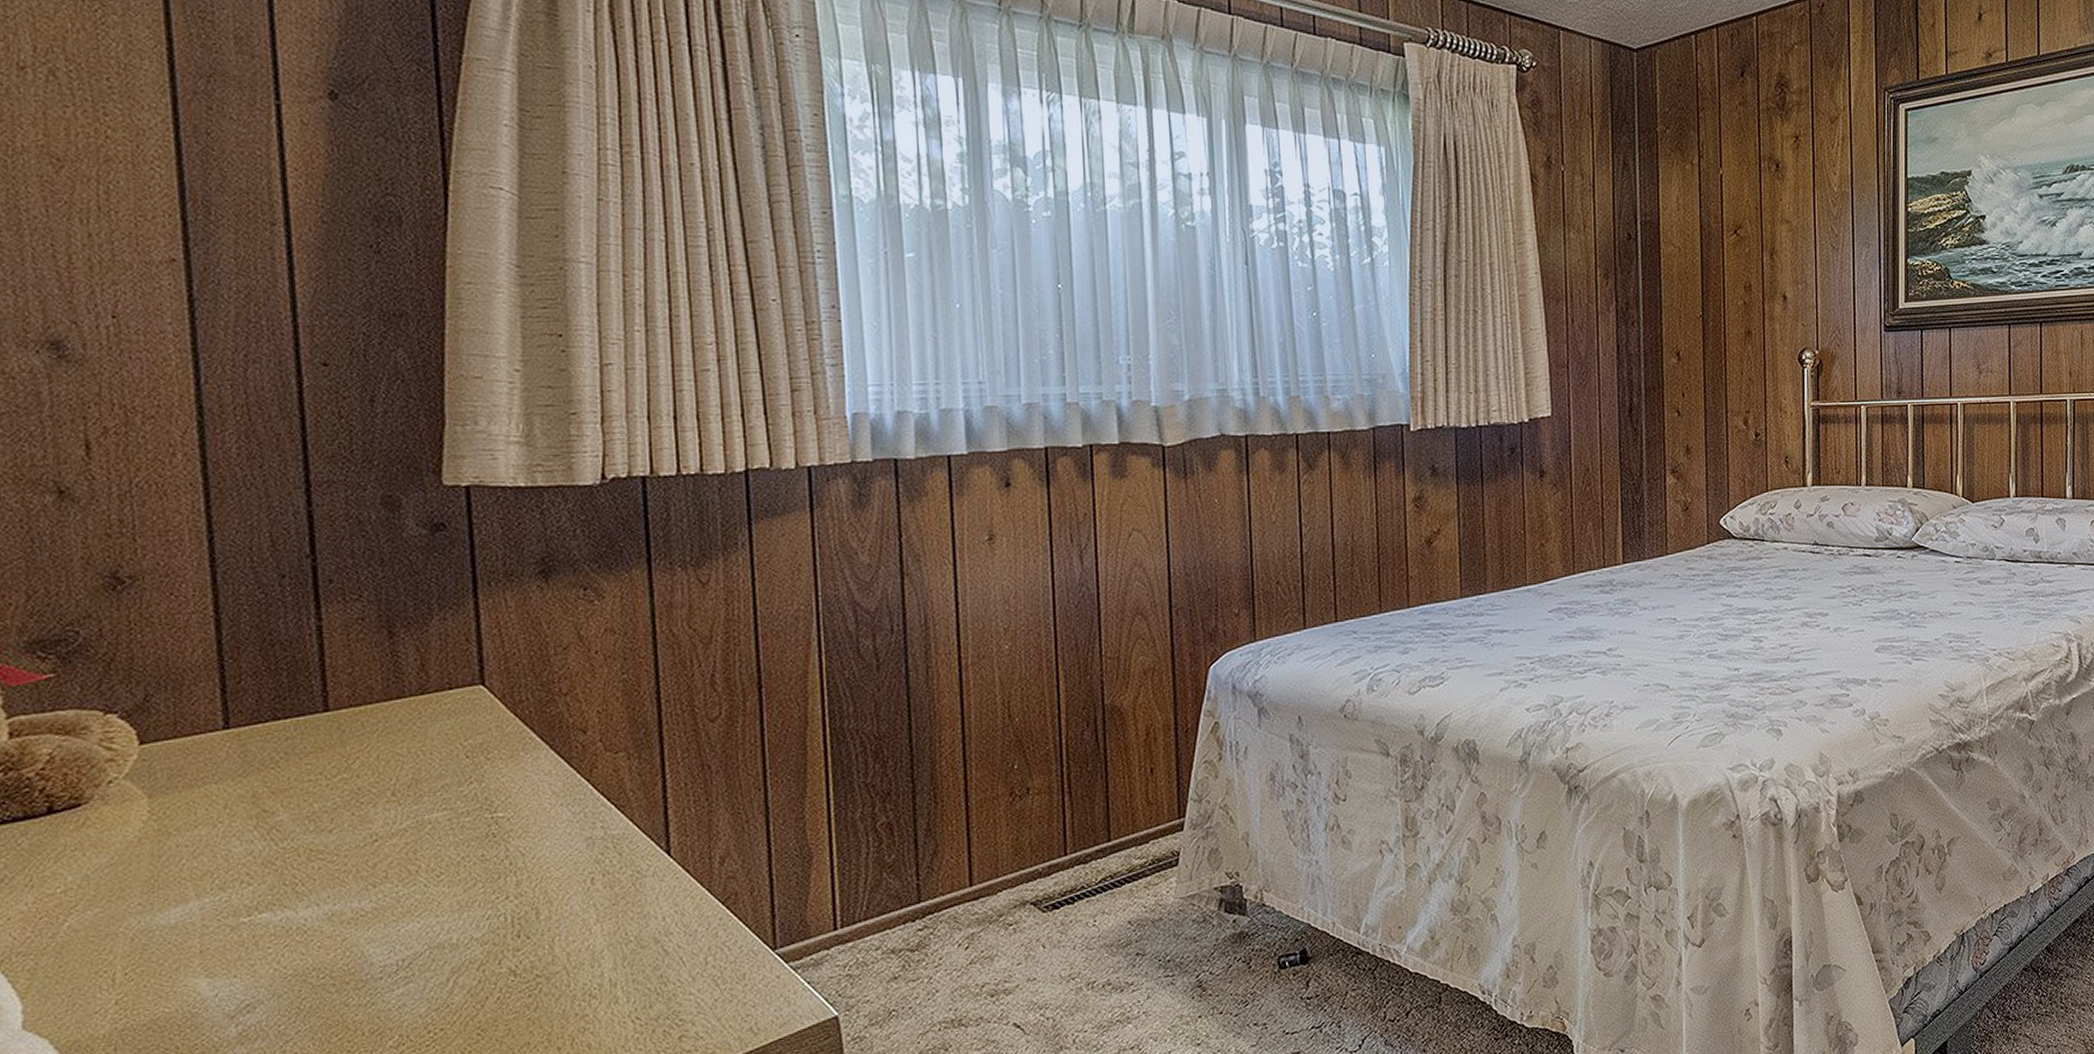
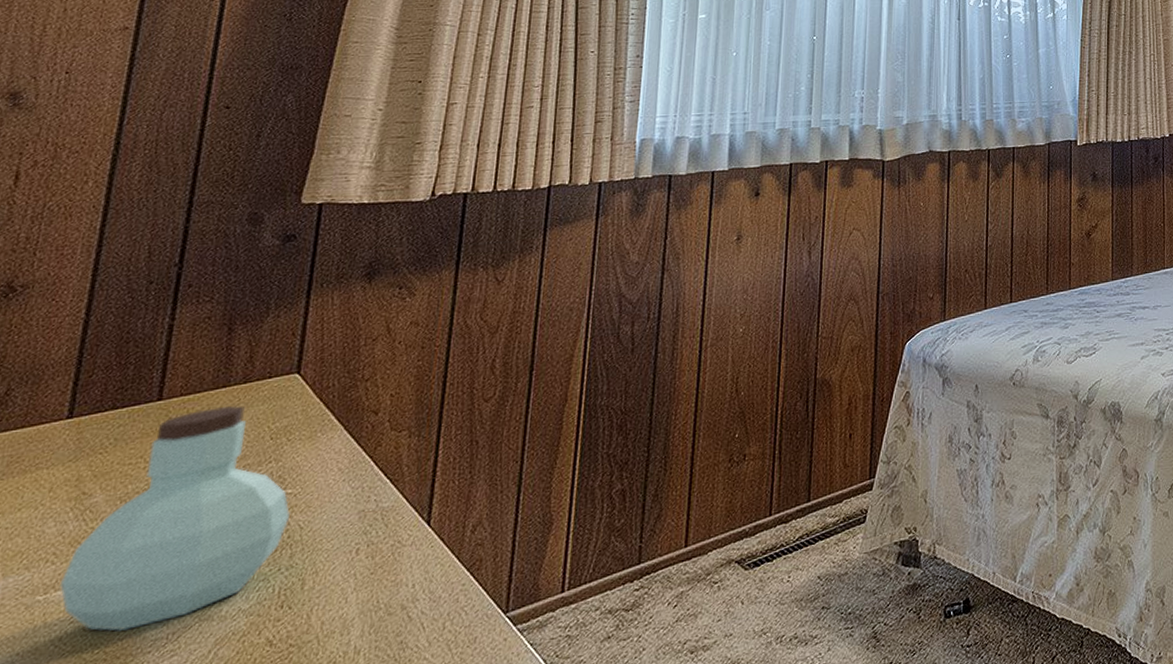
jar: none [263,720,507,956] -> present [60,406,290,631]

